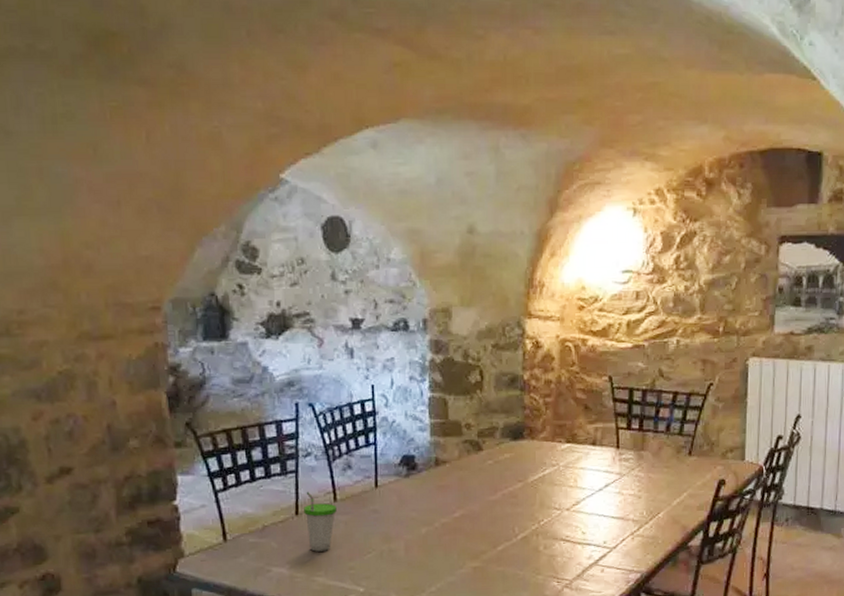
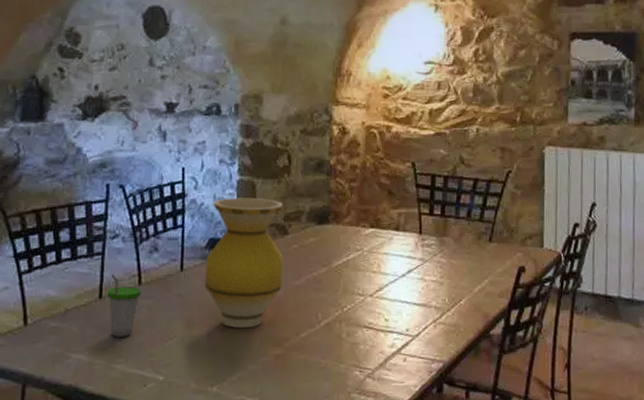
vase: none [399,414,479,543] -> present [204,197,284,329]

